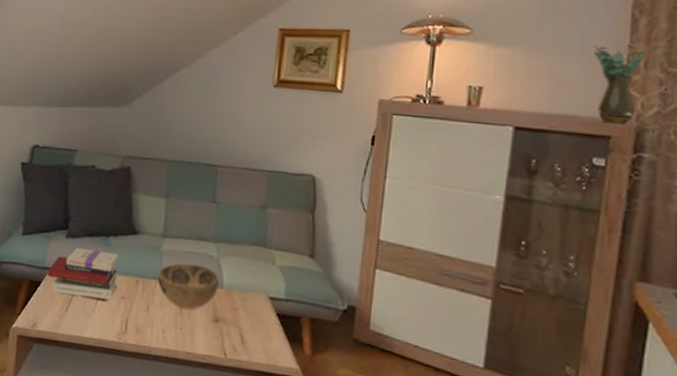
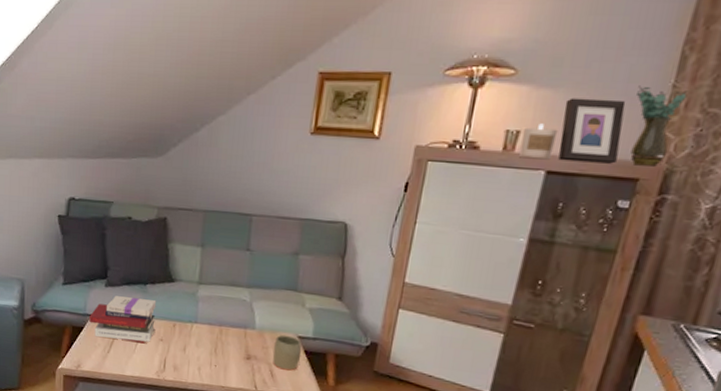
decorative bowl: present [157,263,219,310] -> none [193,307,252,349]
mug: none [242,295,274,337] -> present [272,335,302,371]
candle: none [483,80,521,116] -> present [518,123,558,160]
picture frame: none [524,56,586,121] -> present [558,98,626,164]

